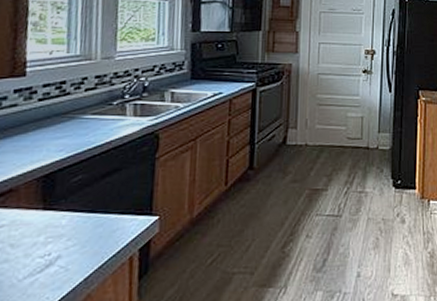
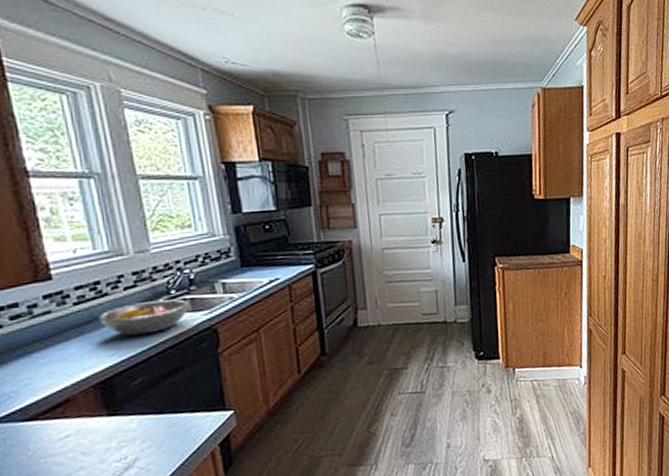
fruit bowl: none [56,104,140,135] -> present [98,299,190,336]

